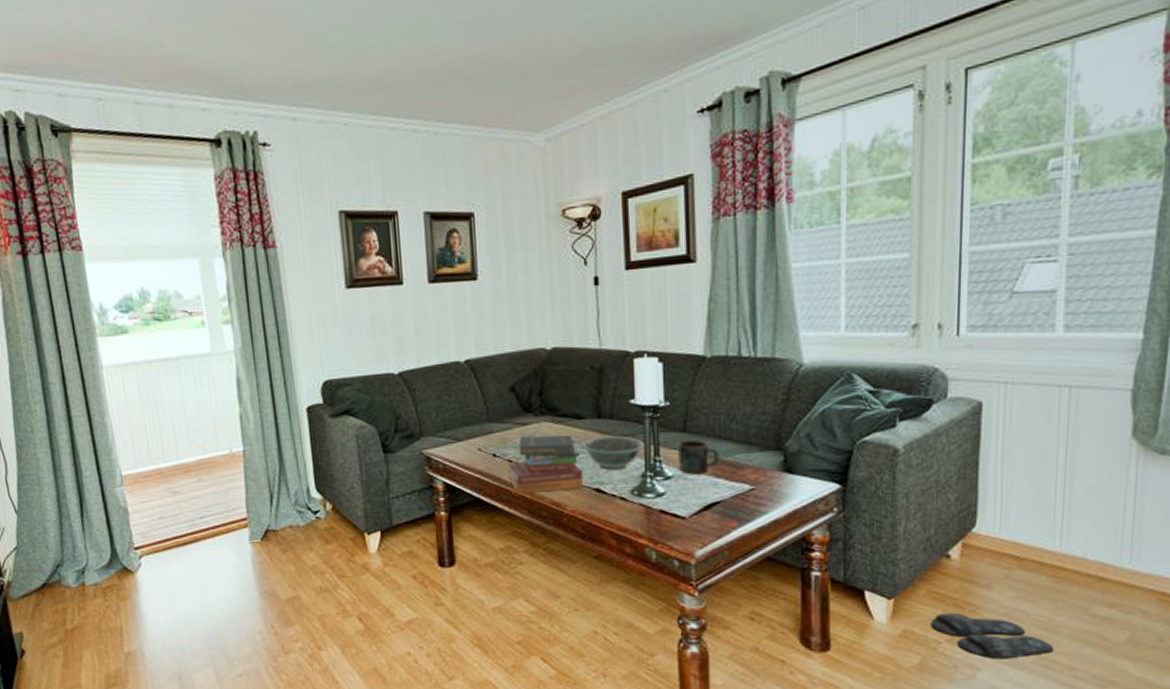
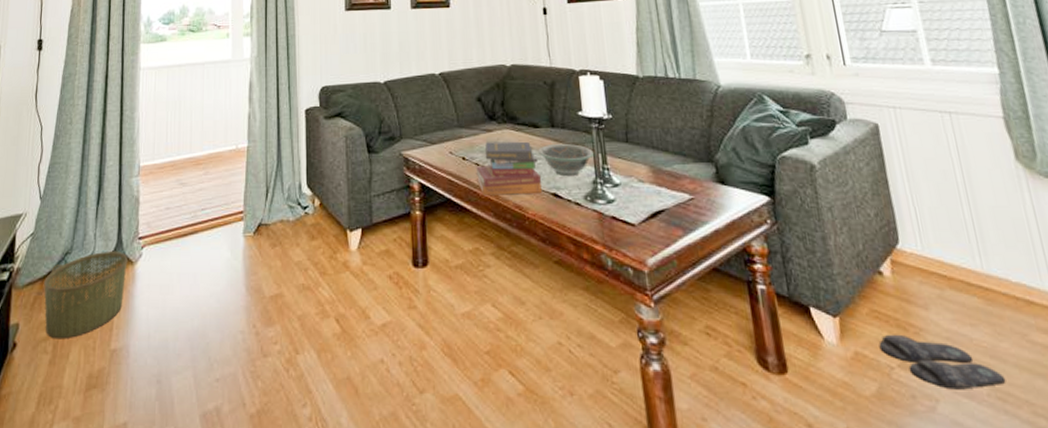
basket: none [40,562,129,645] -> present [44,252,128,339]
mug: present [678,439,719,475] -> none [622,150,660,183]

